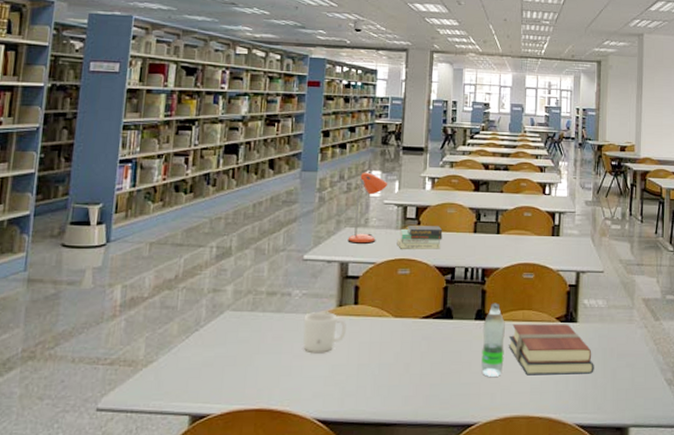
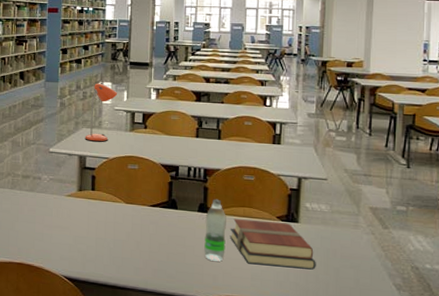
mug: present [302,312,346,354] -> none [51,194,86,226]
books: present [397,226,443,249] -> none [126,129,167,150]

